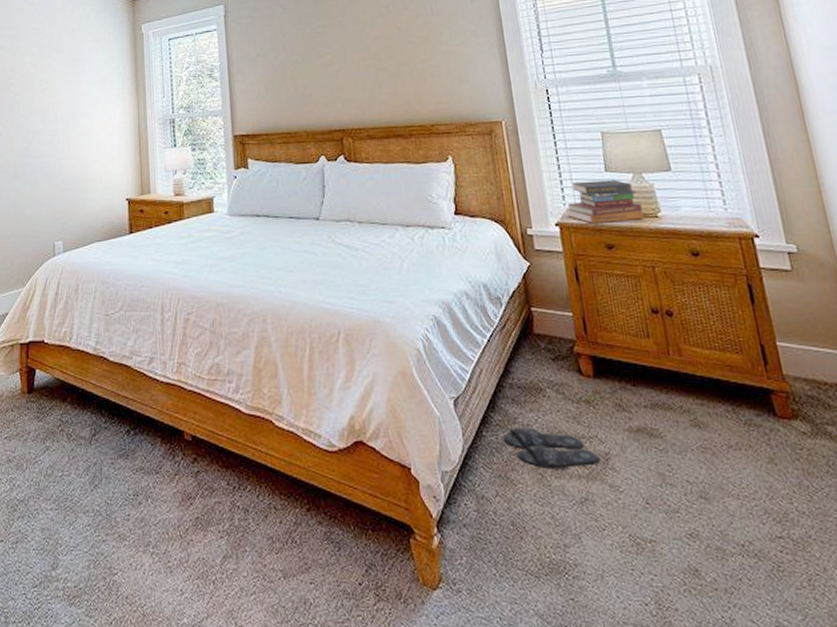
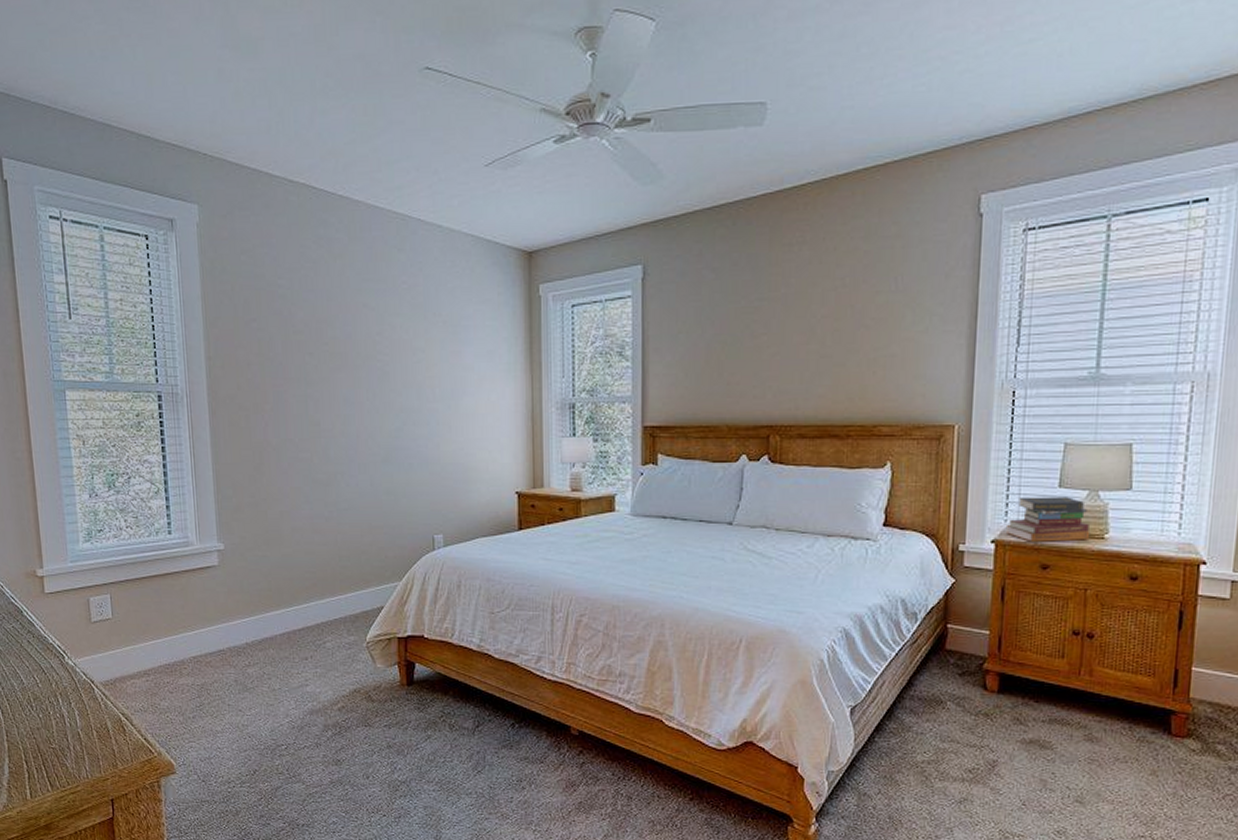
slippers: present [504,427,600,468] -> none [895,735,986,772]

